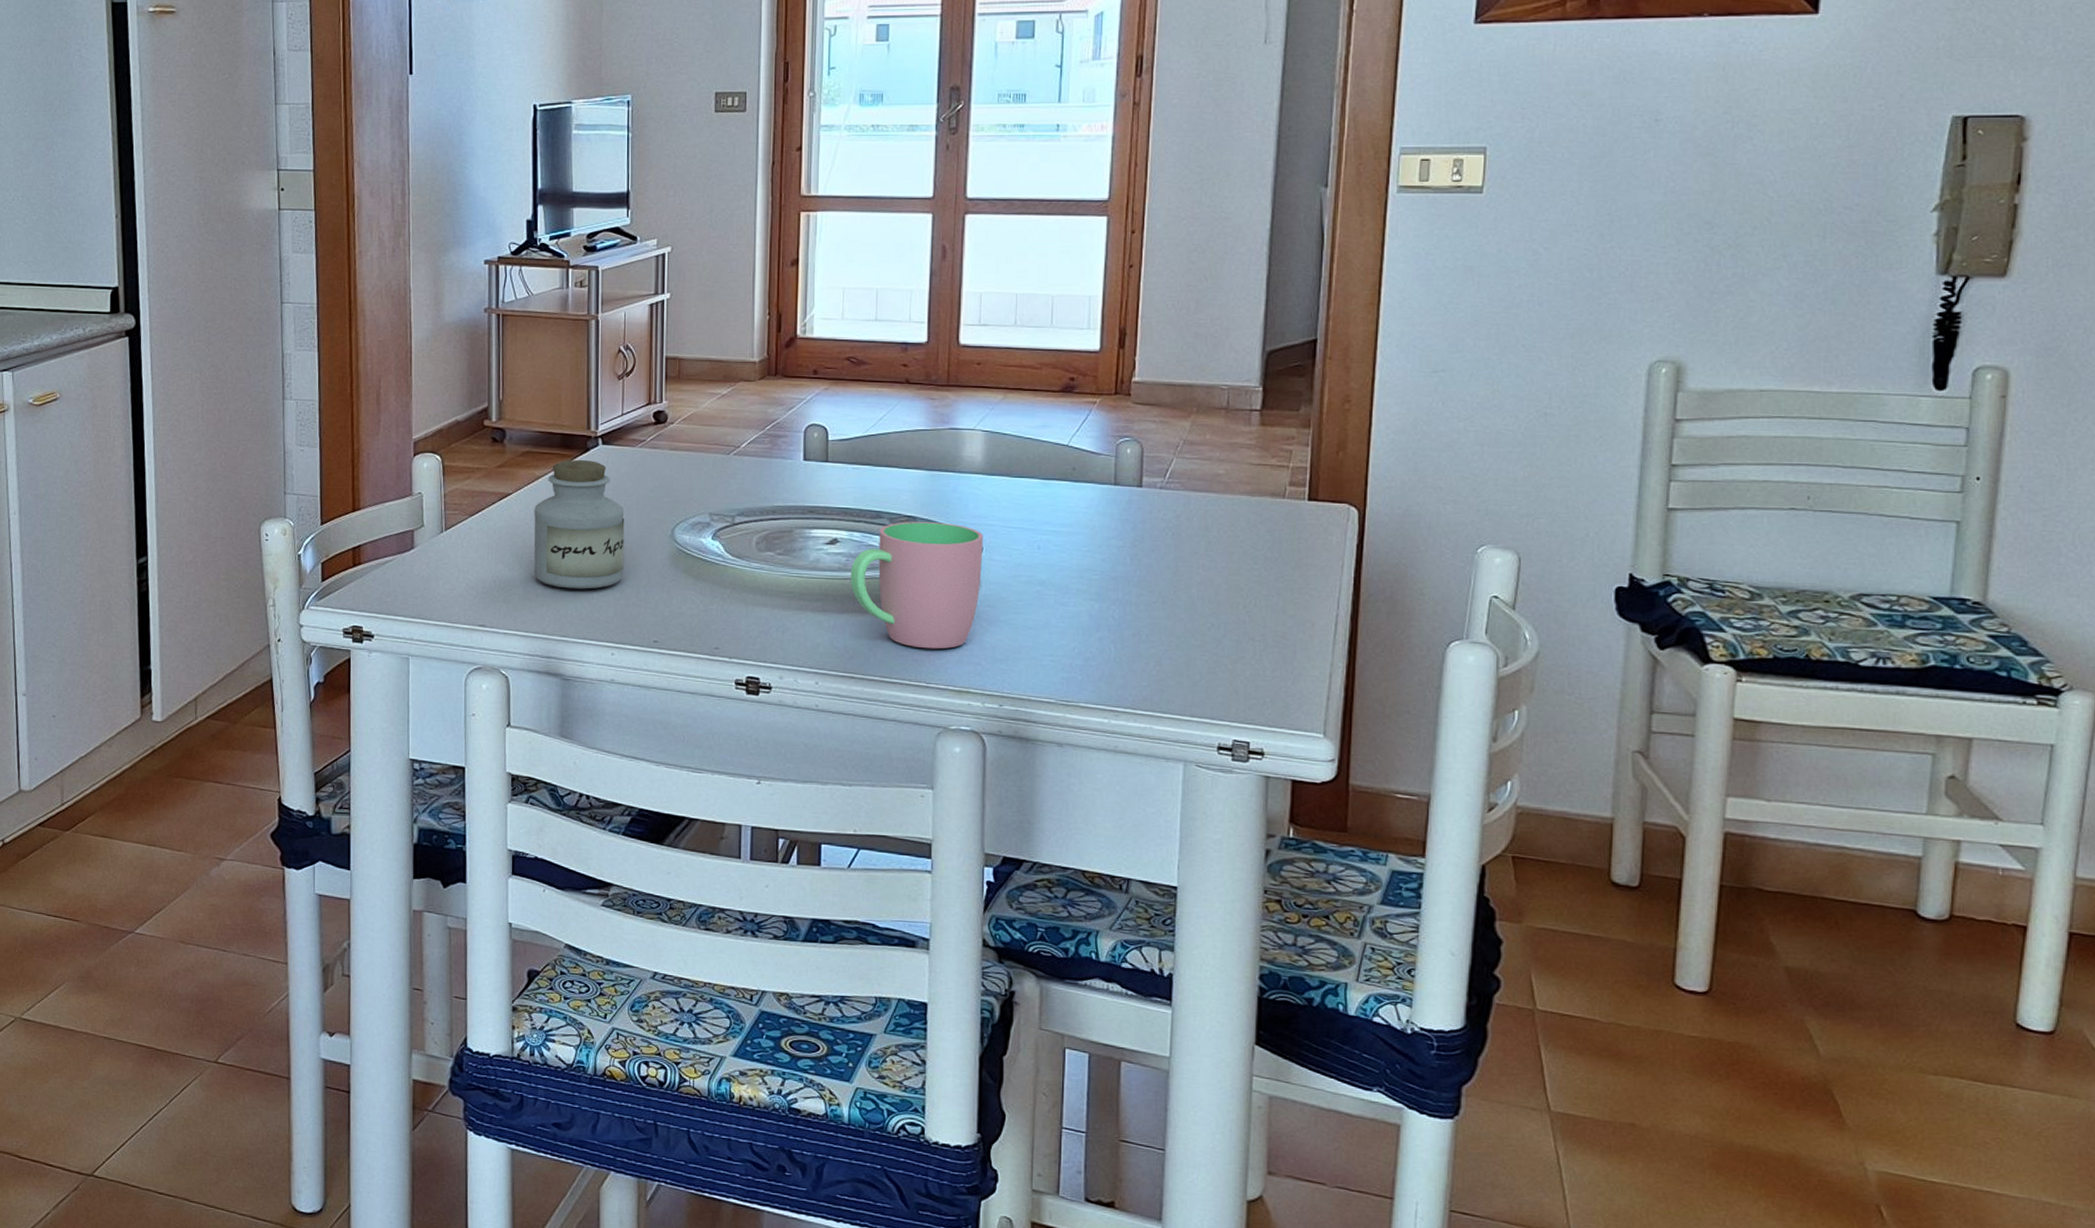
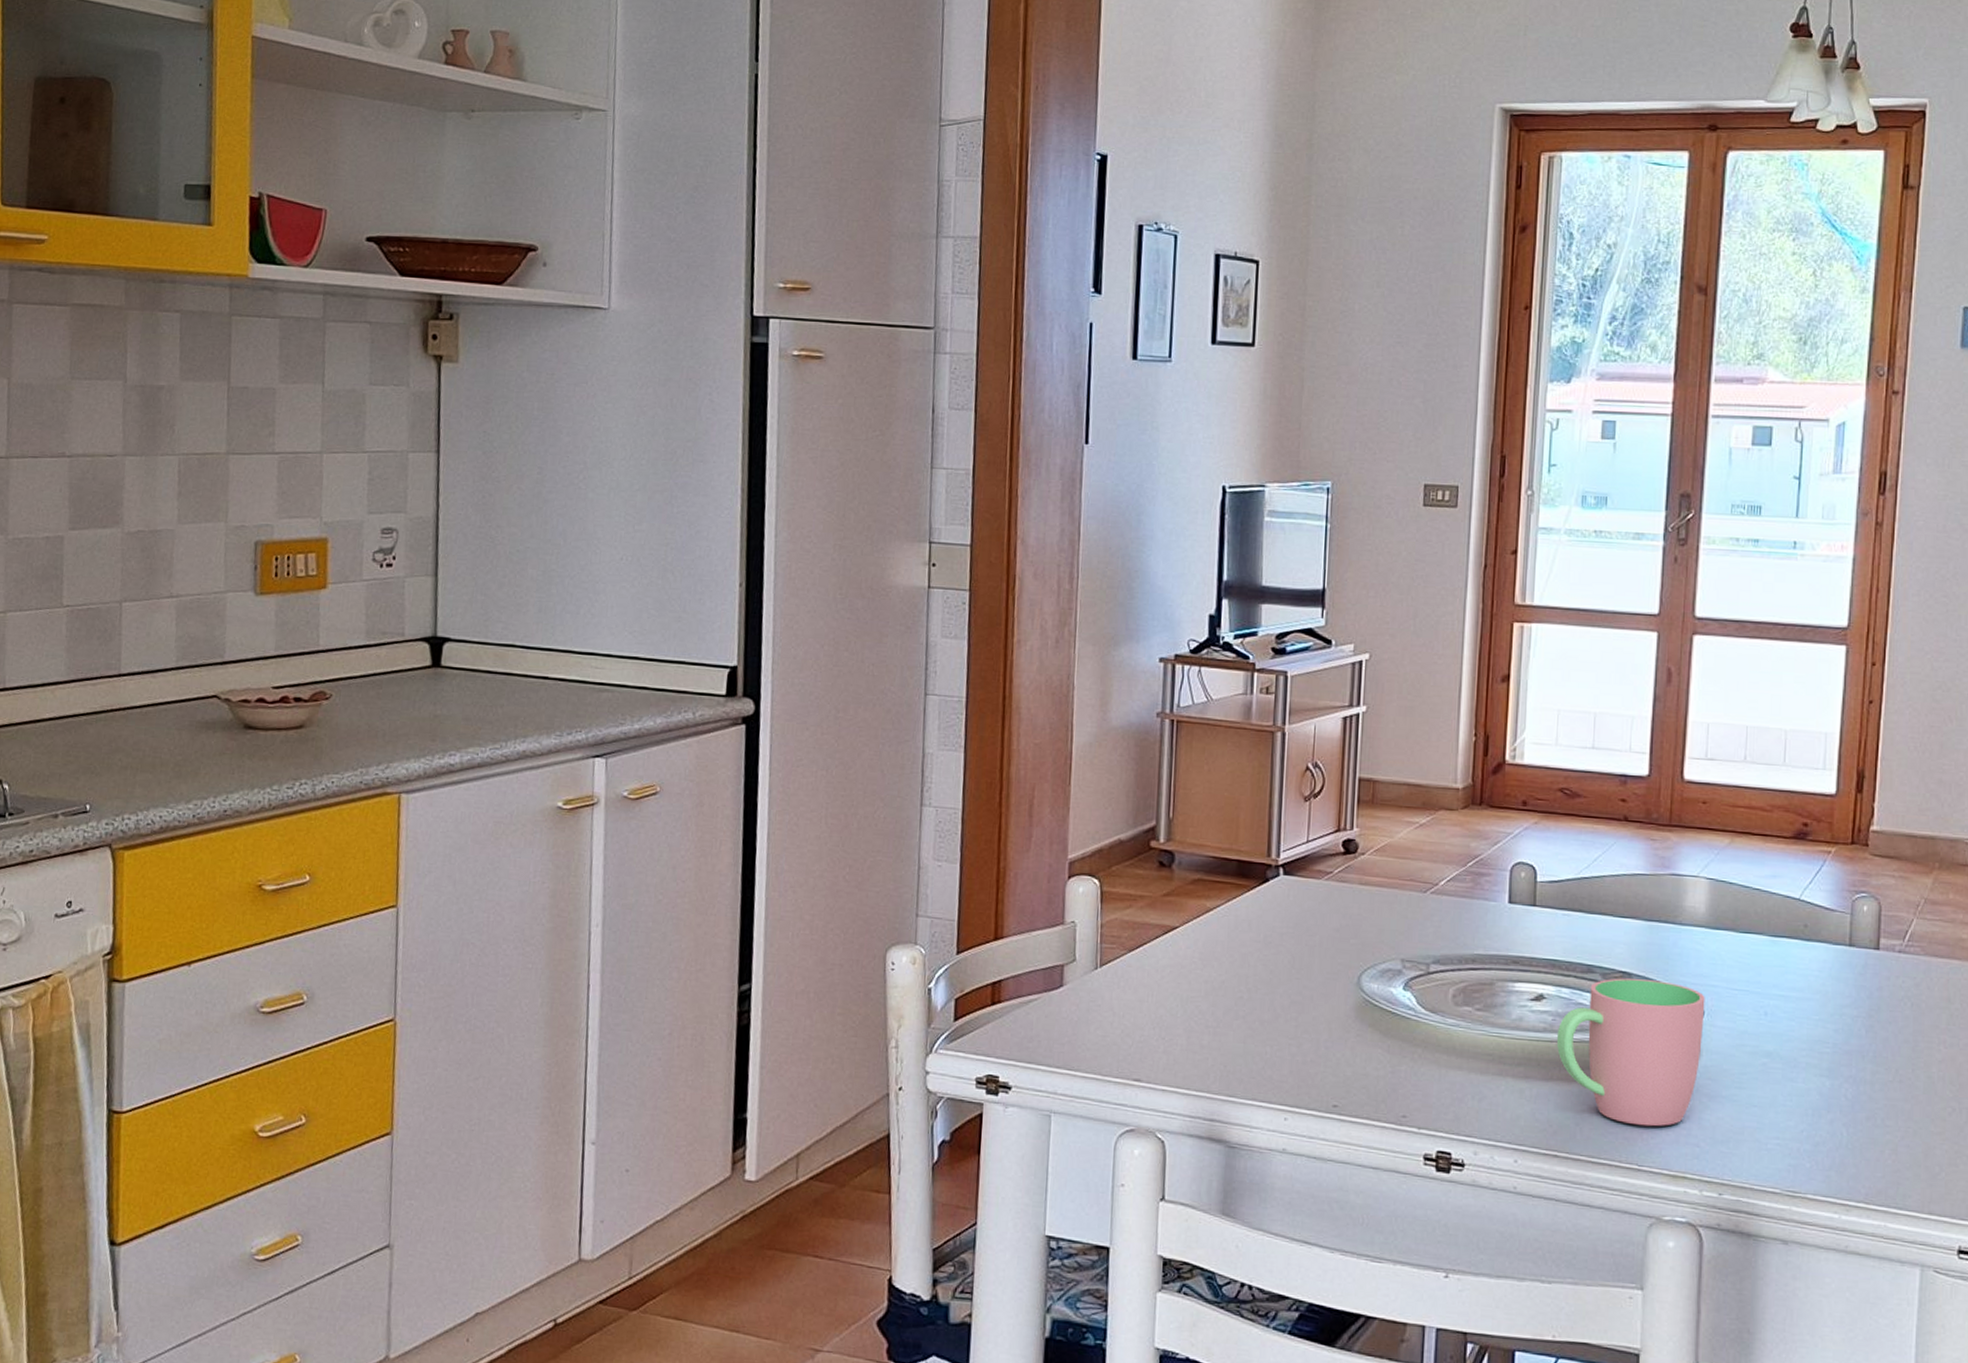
jar: present [534,460,625,589] -> none [1200,891,1306,1042]

